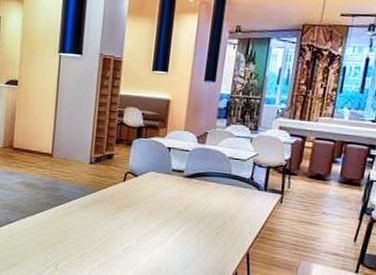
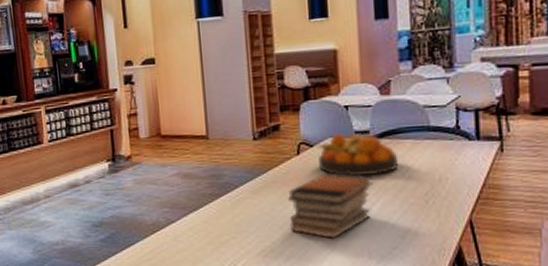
book stack: none [107,199,180,254] -> present [288,172,373,239]
fruit bowl: none [139,168,203,208] -> present [316,133,399,176]

